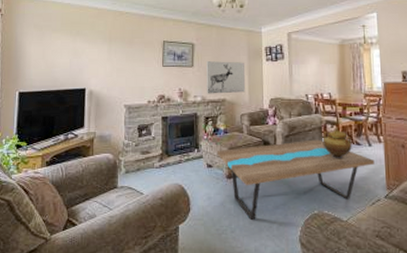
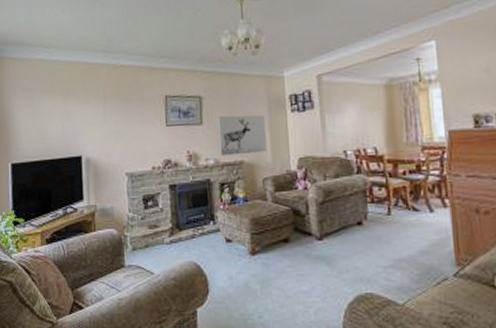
coffee table: present [218,139,375,221] -> none [237,205,439,304]
ceramic pot: present [322,128,352,160] -> none [368,190,407,230]

